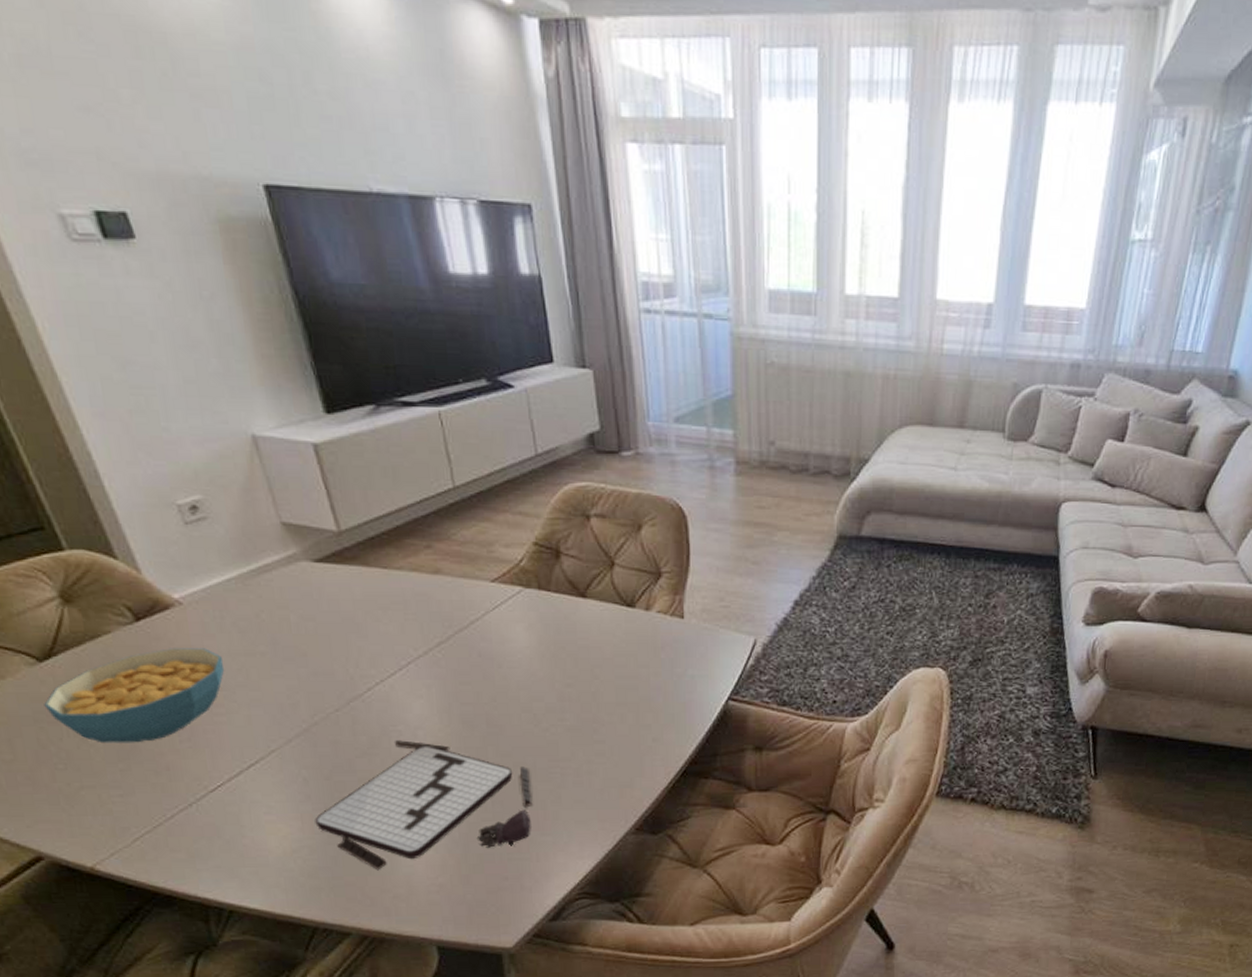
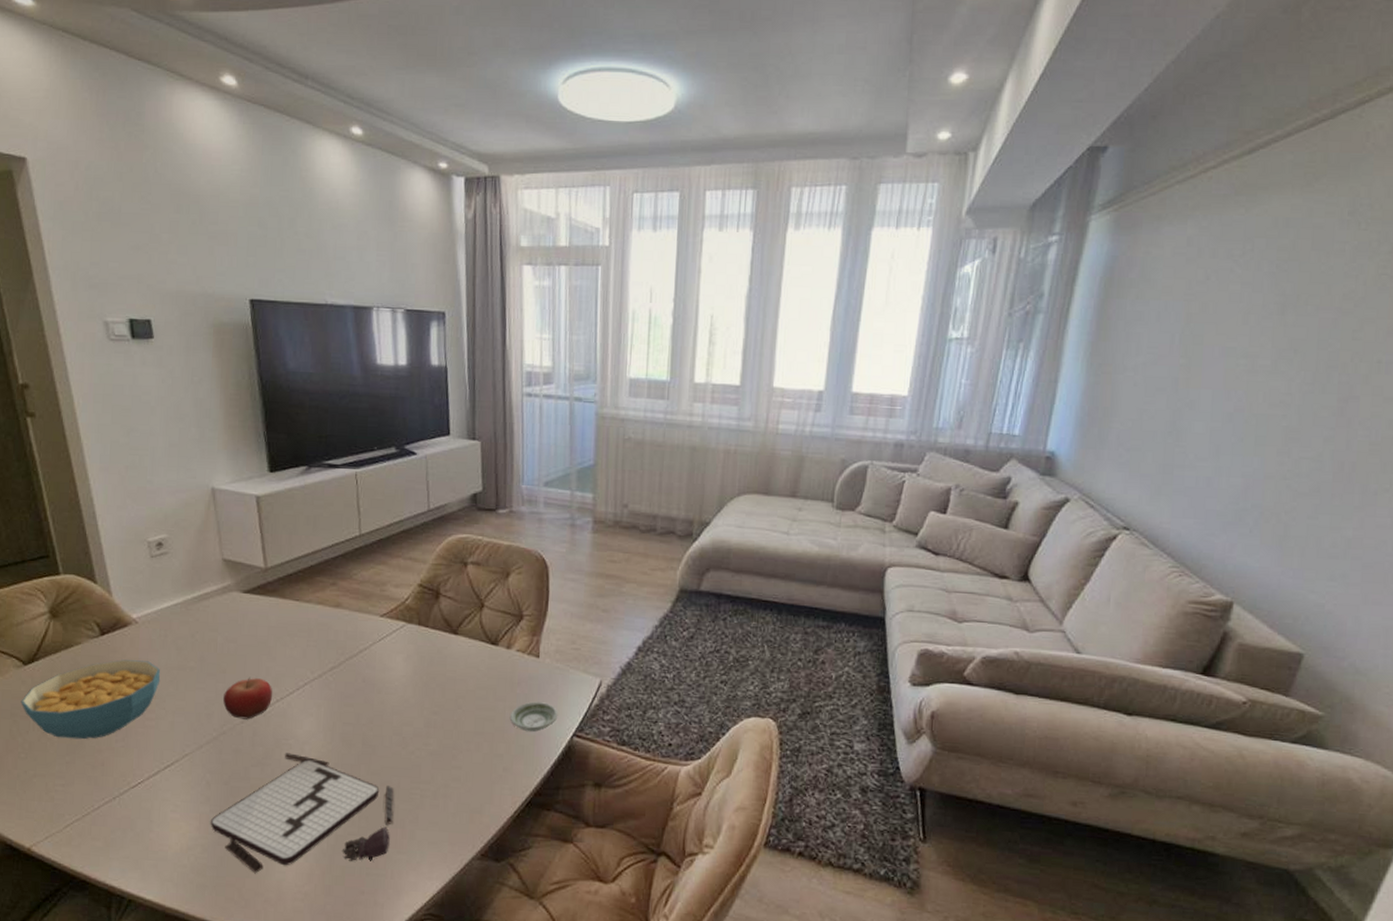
fruit: none [308,659,371,707] -> present [223,676,273,720]
saucer: none [655,666,710,698] -> present [509,701,558,732]

